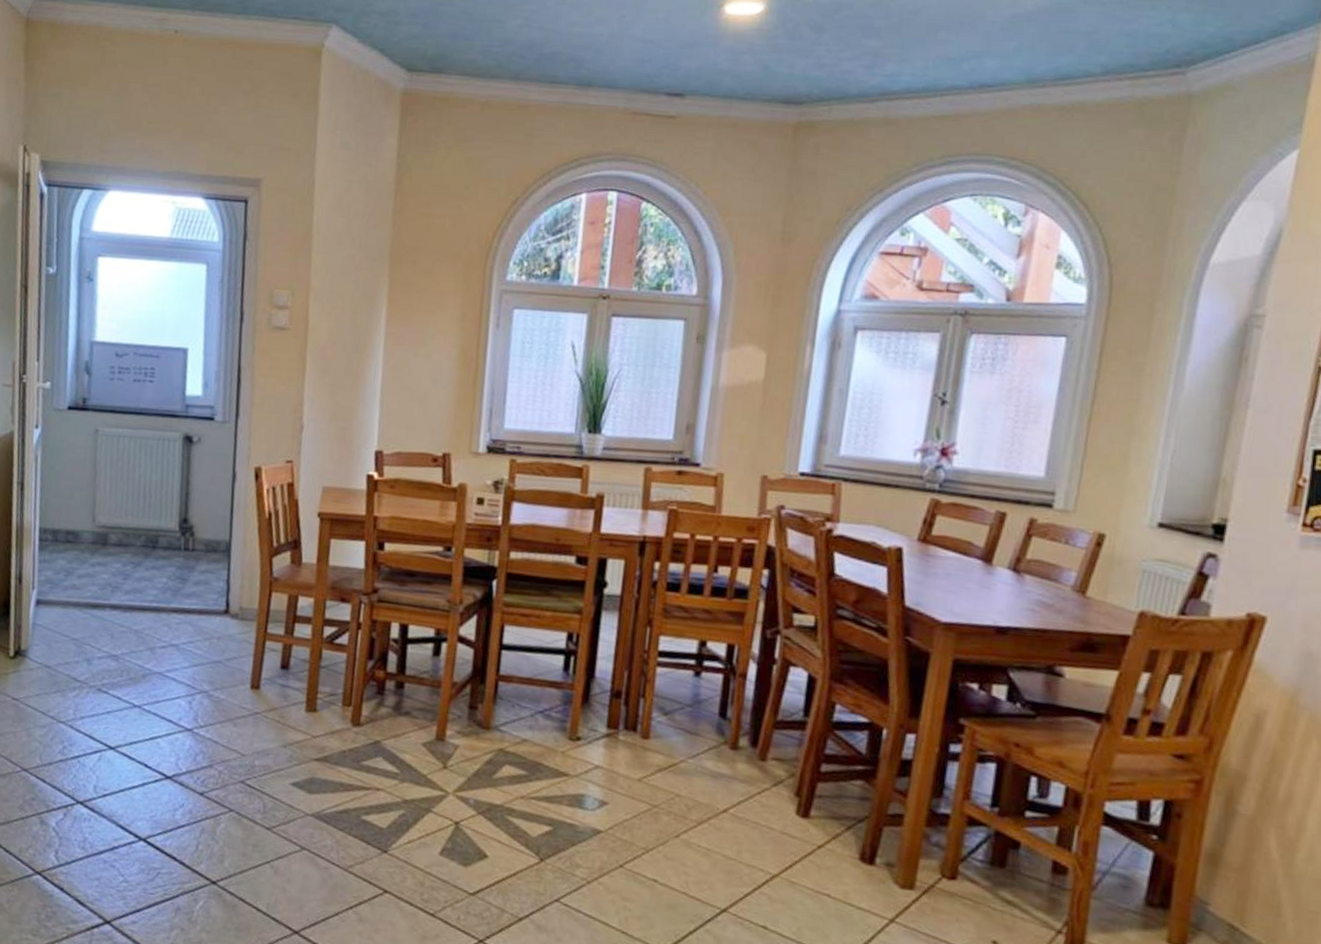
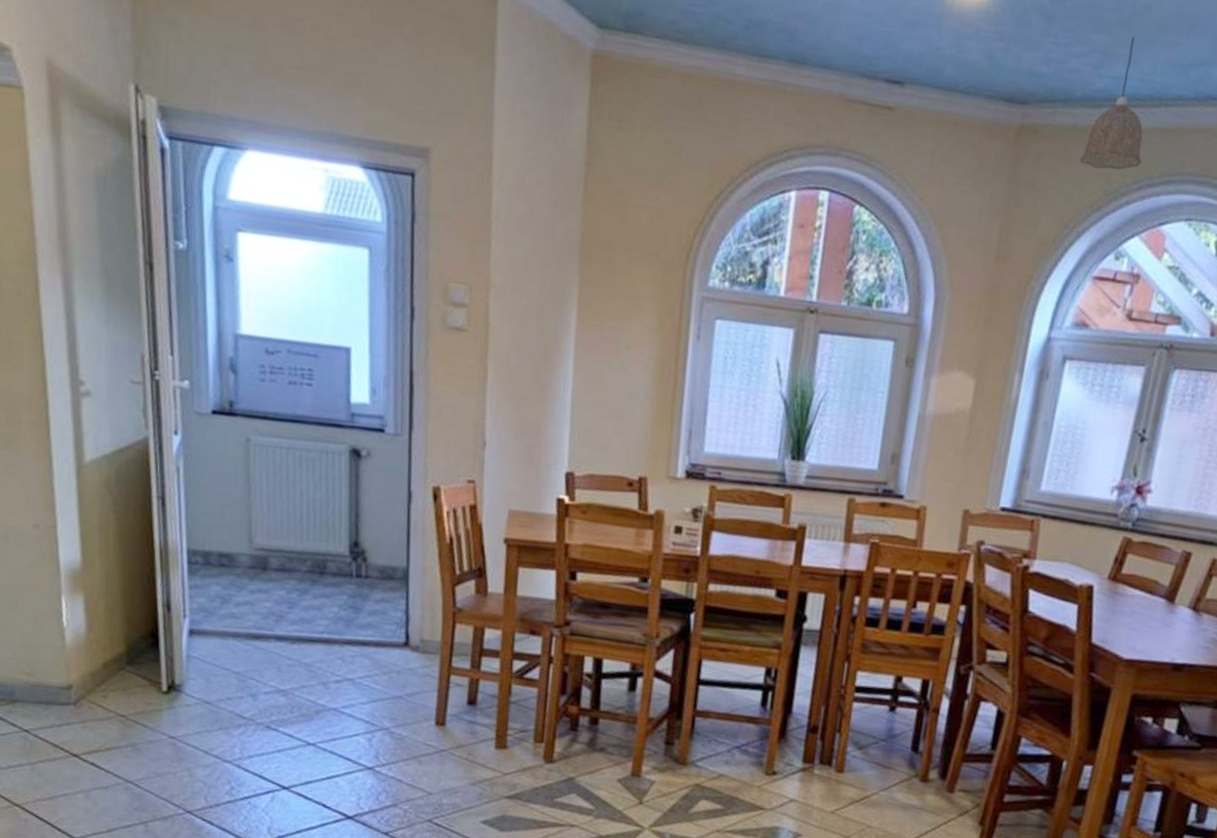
pendant lamp: none [858,39,920,155] -> present [1079,37,1143,170]

